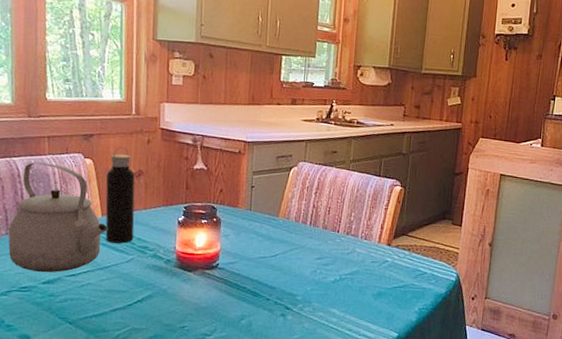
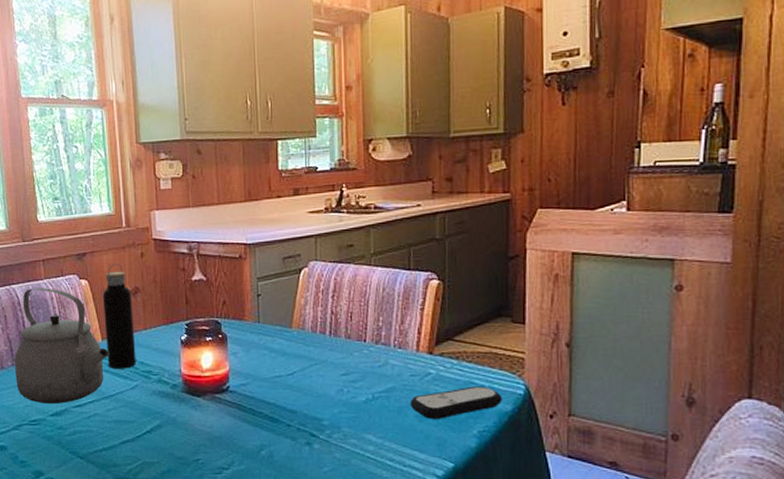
remote control: none [369,273,440,298] -> present [410,386,503,419]

